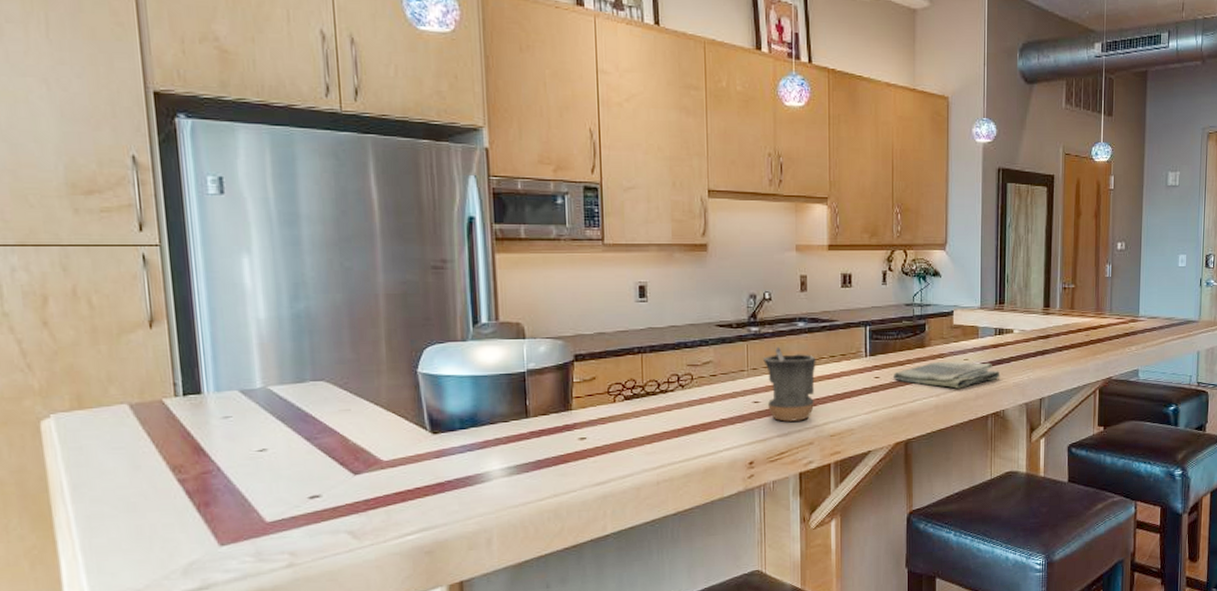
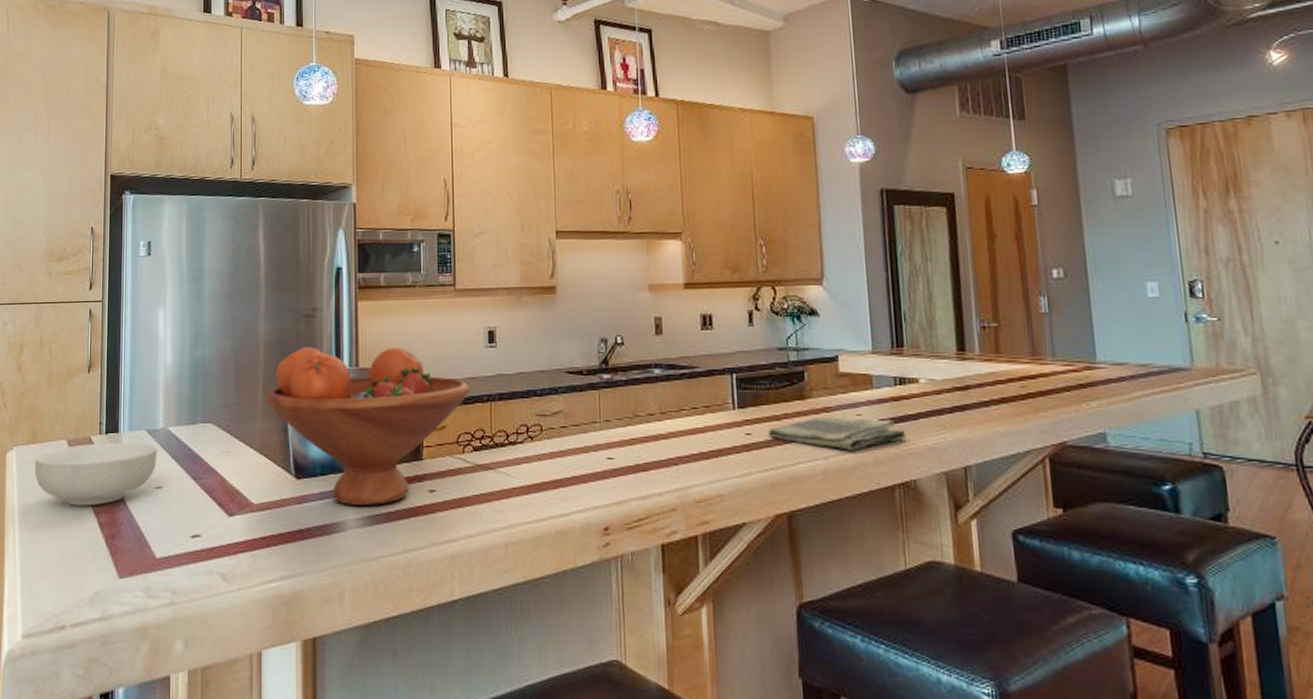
cereal bowl: none [84,404,257,475] -> present [34,443,157,506]
fruit bowl: none [390,300,620,456] -> present [266,347,470,505]
mug: present [763,346,816,422] -> none [617,396,676,483]

